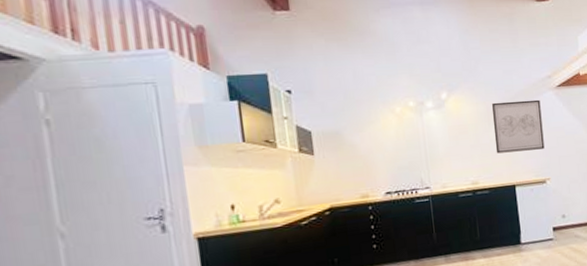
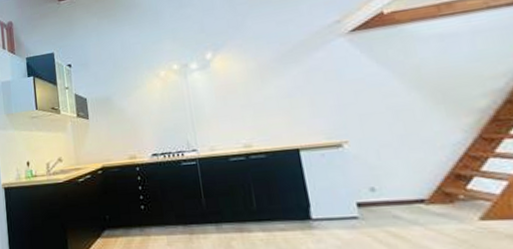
wall art: present [492,99,545,154] -> none [264,49,338,113]

